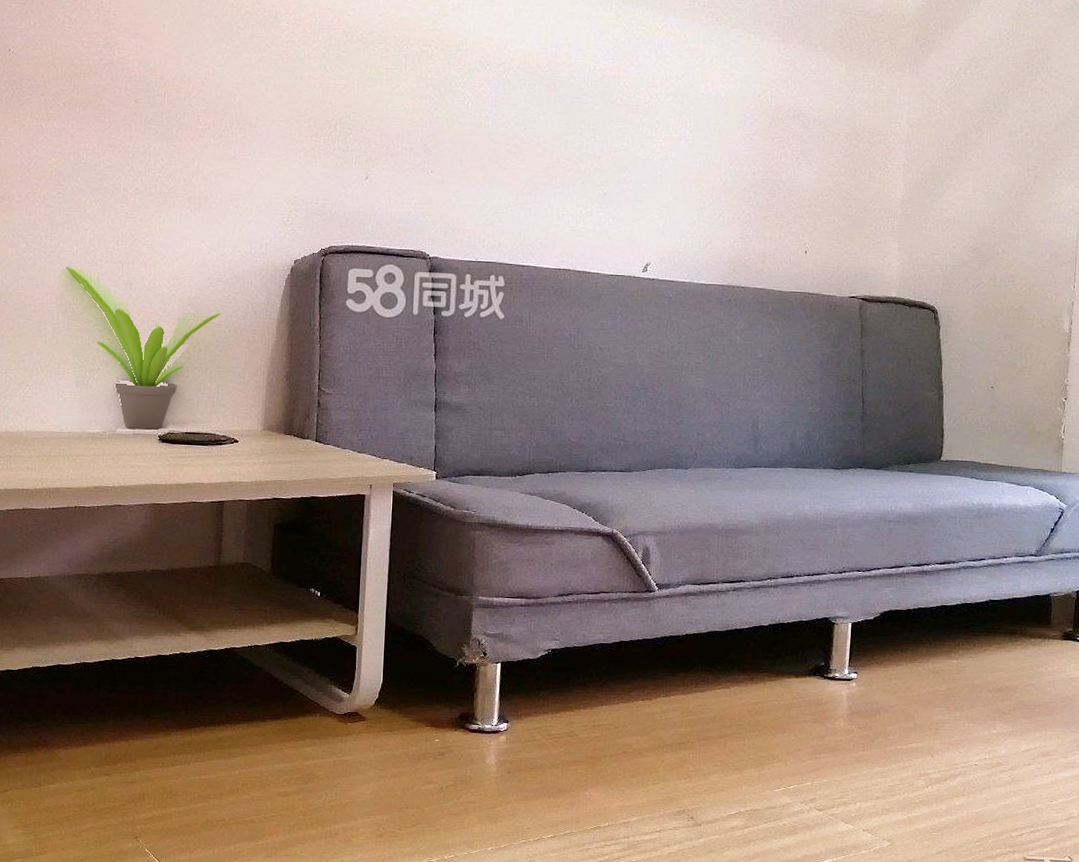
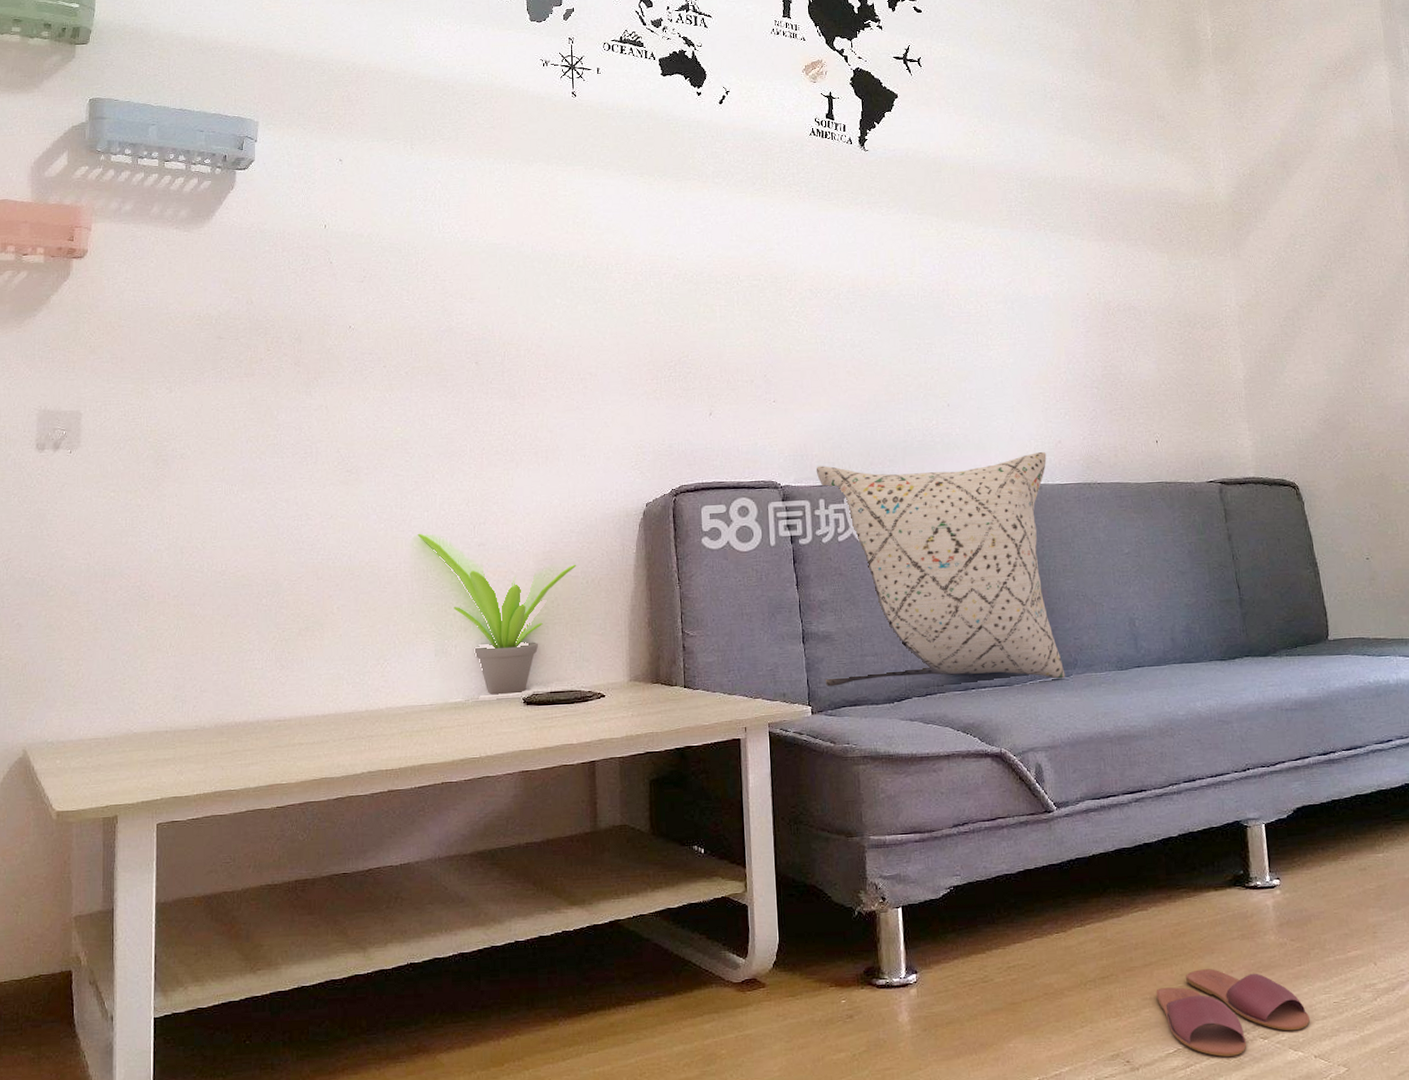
pillow: none [452,241,695,470] -> present [816,451,1066,687]
slippers: none [726,745,864,823] -> present [1156,969,1310,1057]

